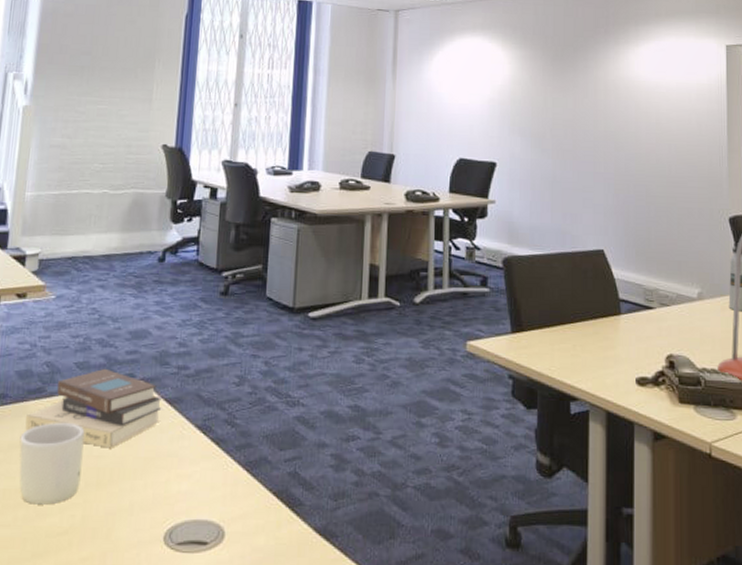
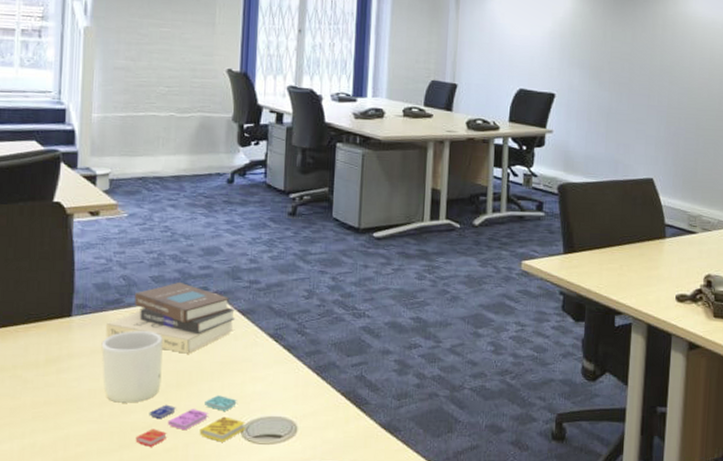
books: none [49,495,170,556] -> present [135,395,246,447]

